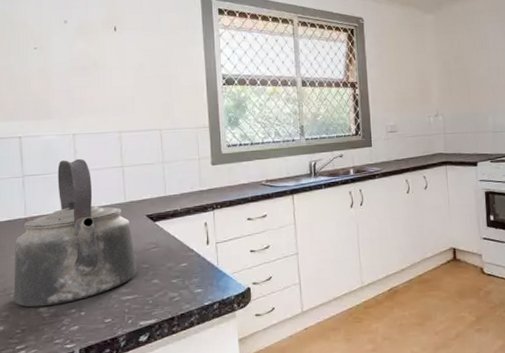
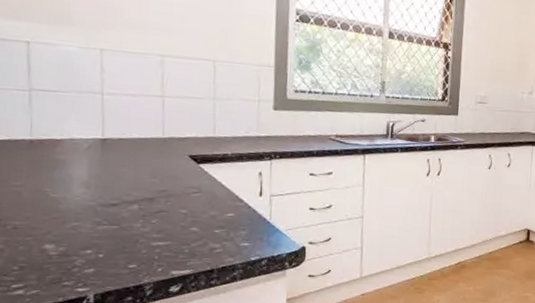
kettle: present [13,158,137,308] -> none [10,78,173,244]

